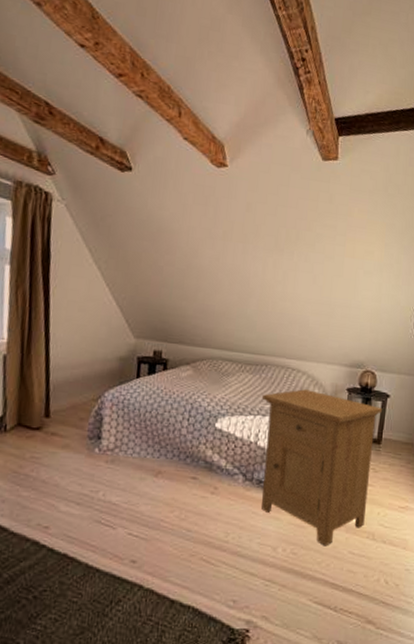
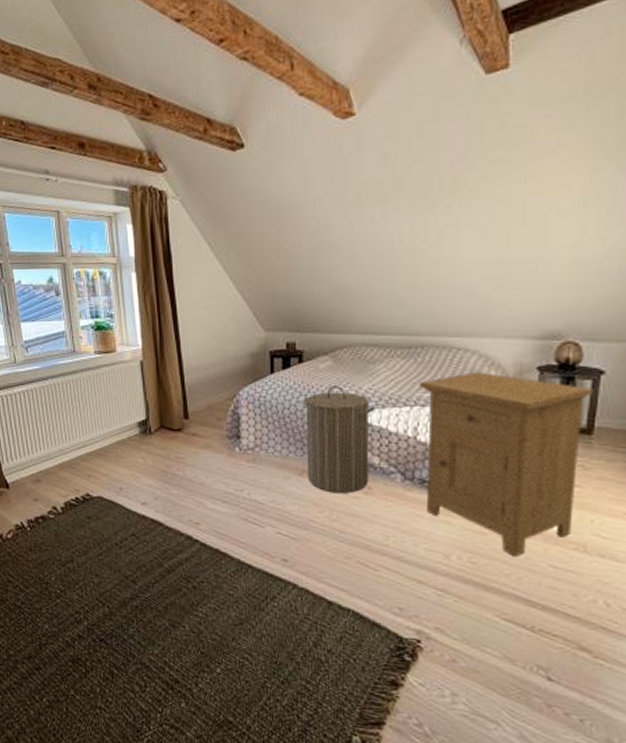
laundry hamper: none [162,393,225,494] -> present [304,386,374,494]

